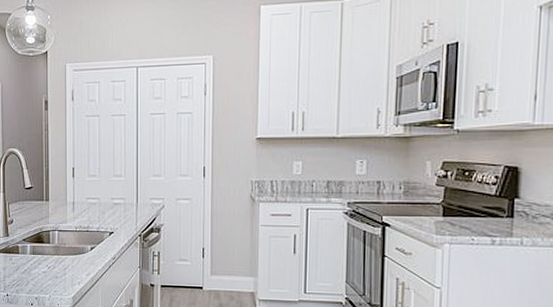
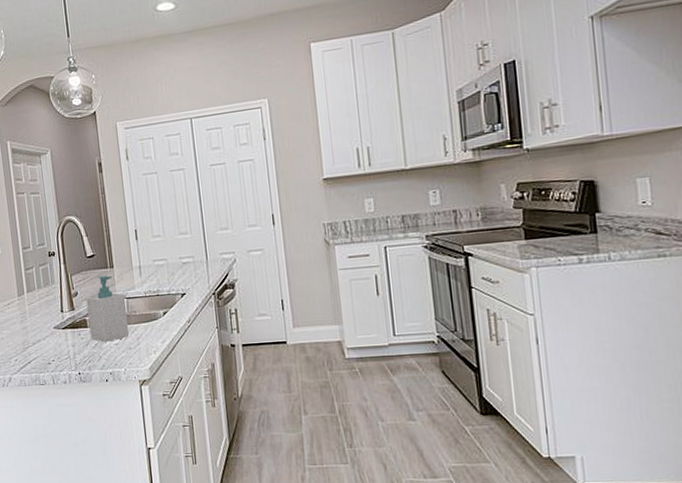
soap bottle: none [20,206,57,269] -> present [86,275,130,342]

